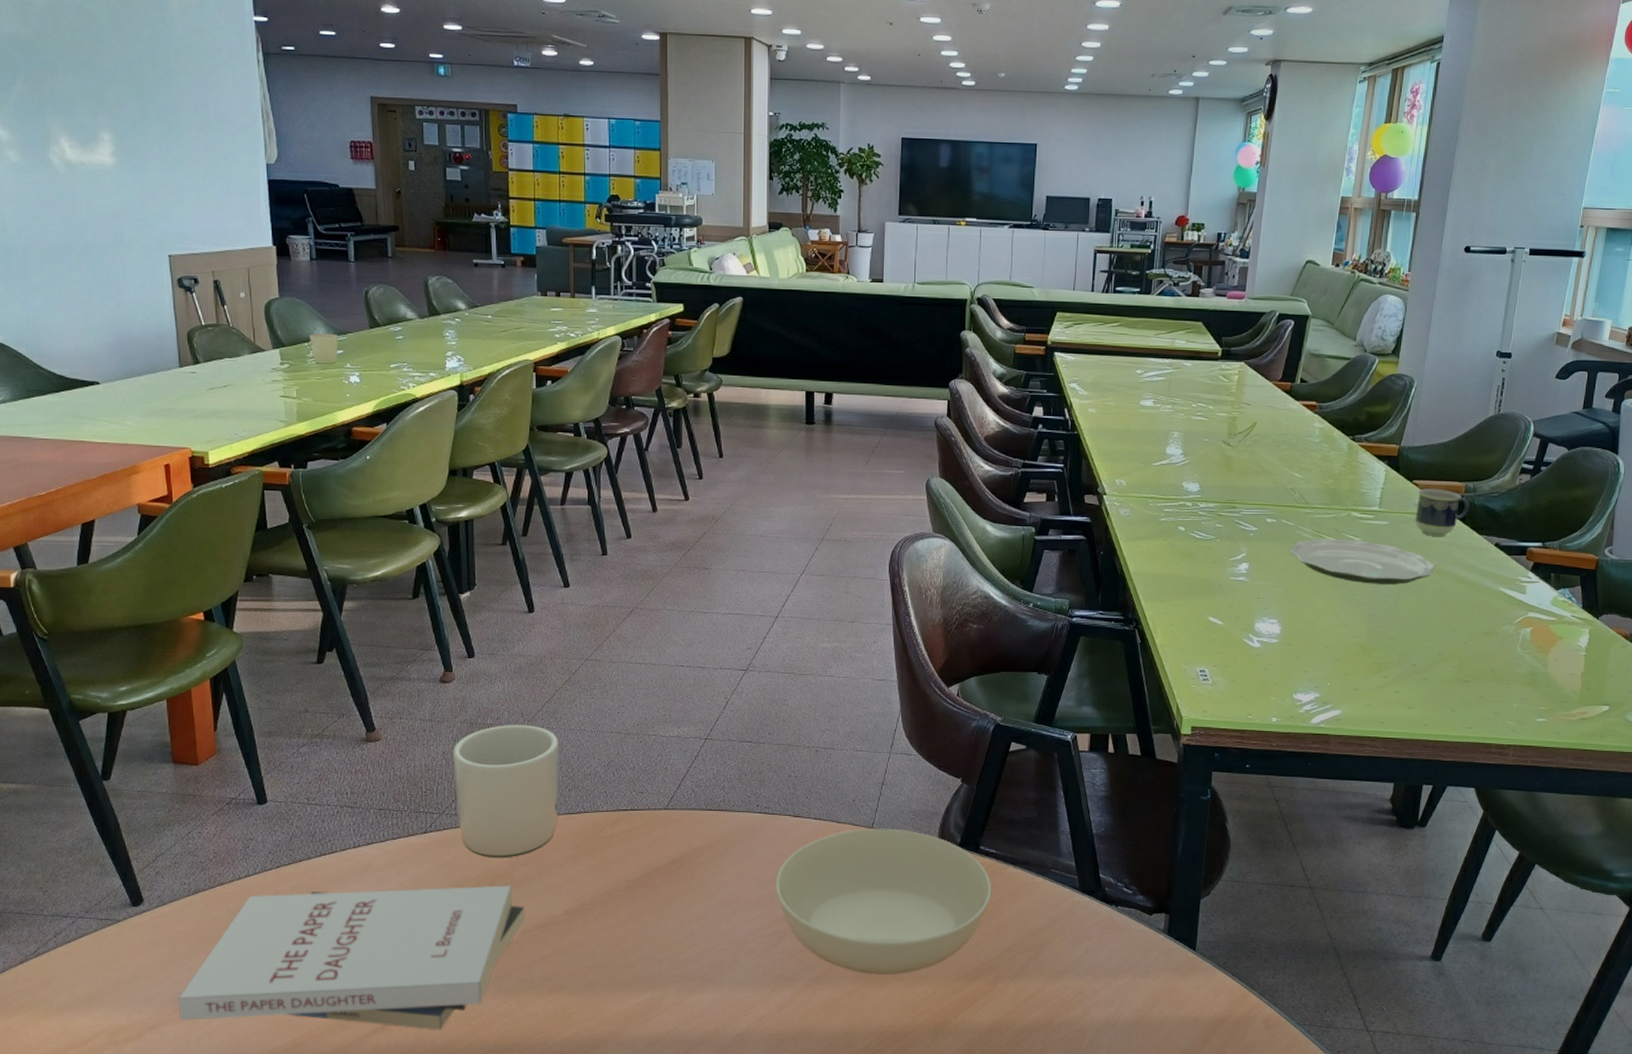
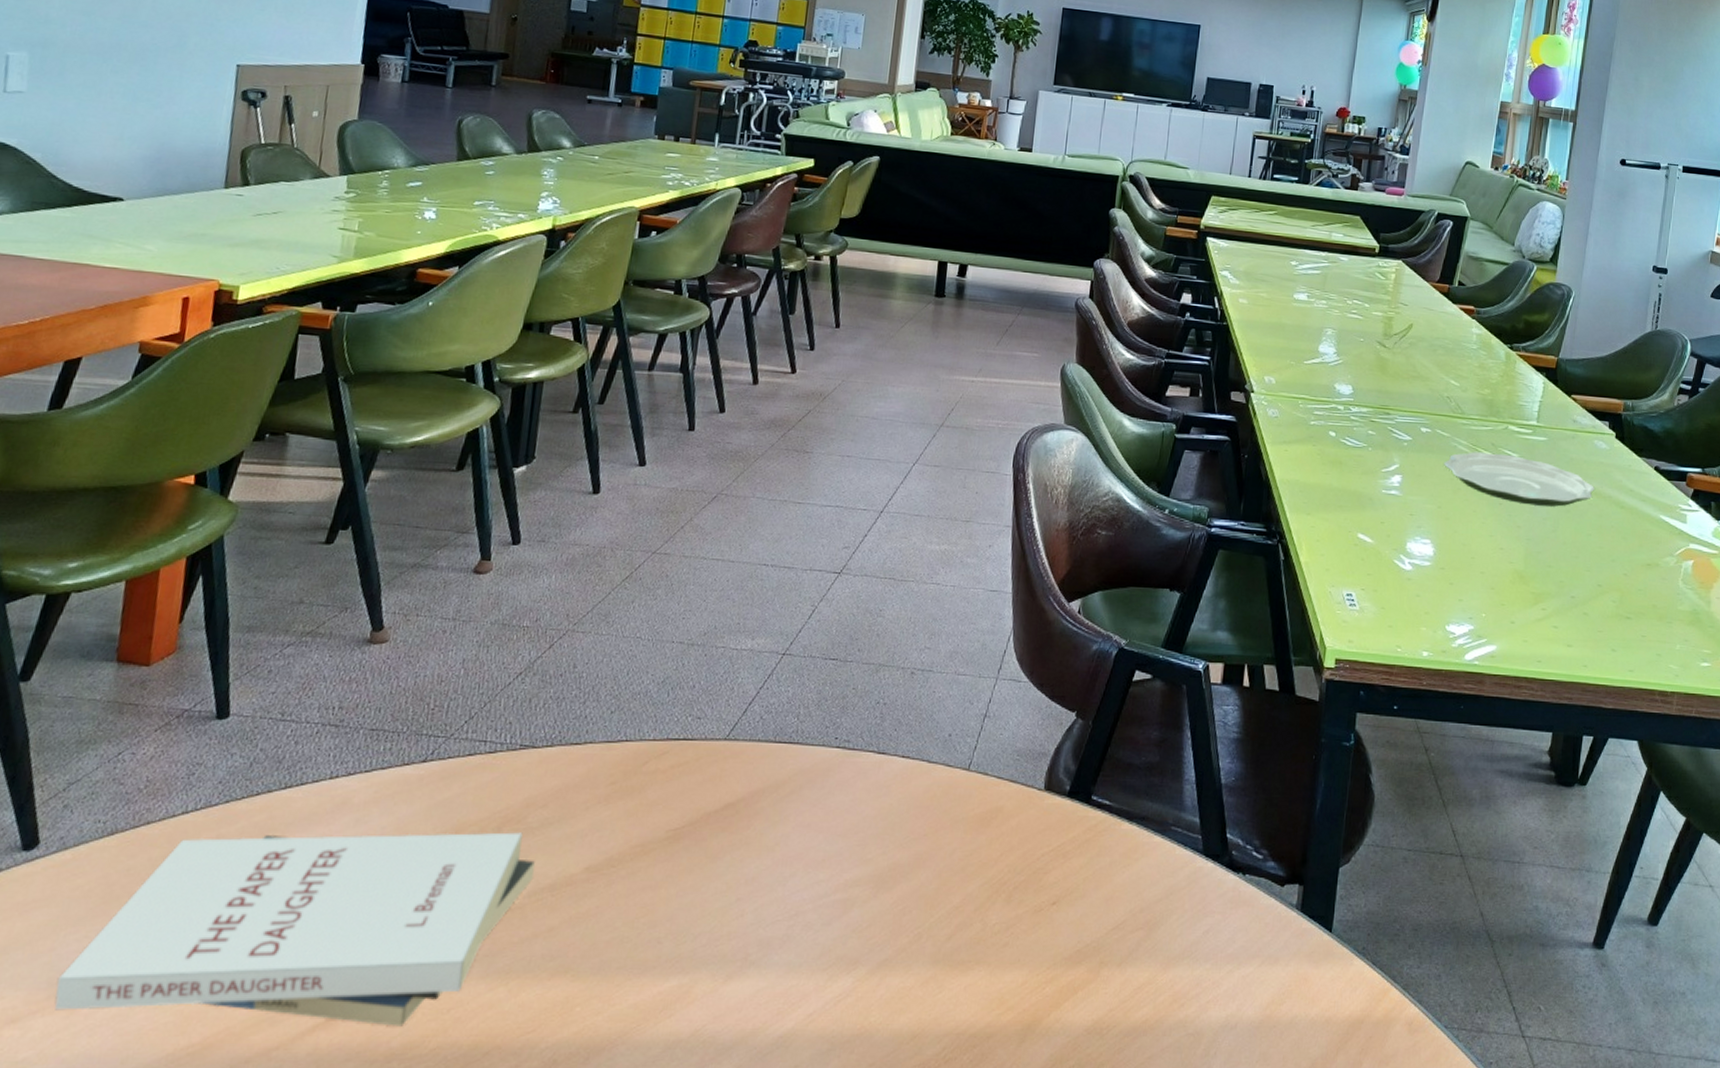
cup: present [310,333,339,364] -> none [384,161,419,197]
mug: present [452,724,558,858] -> none [468,627,607,797]
bowl: present [774,828,992,975] -> none [846,770,1103,958]
cup: present [1415,488,1470,536] -> none [1573,404,1628,457]

